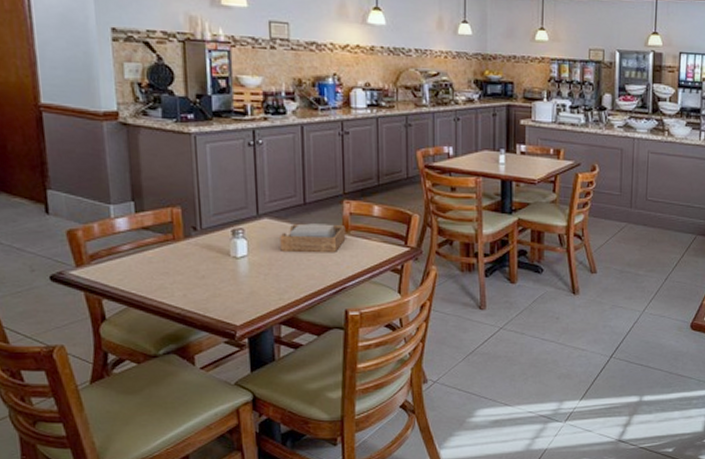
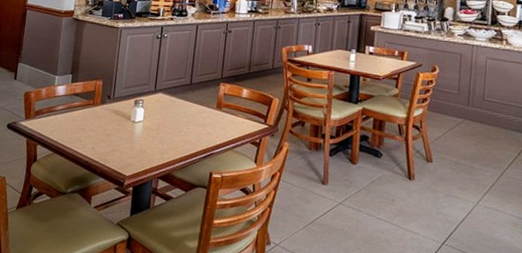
napkin holder: present [280,223,346,254] -> none [167,98,219,125]

